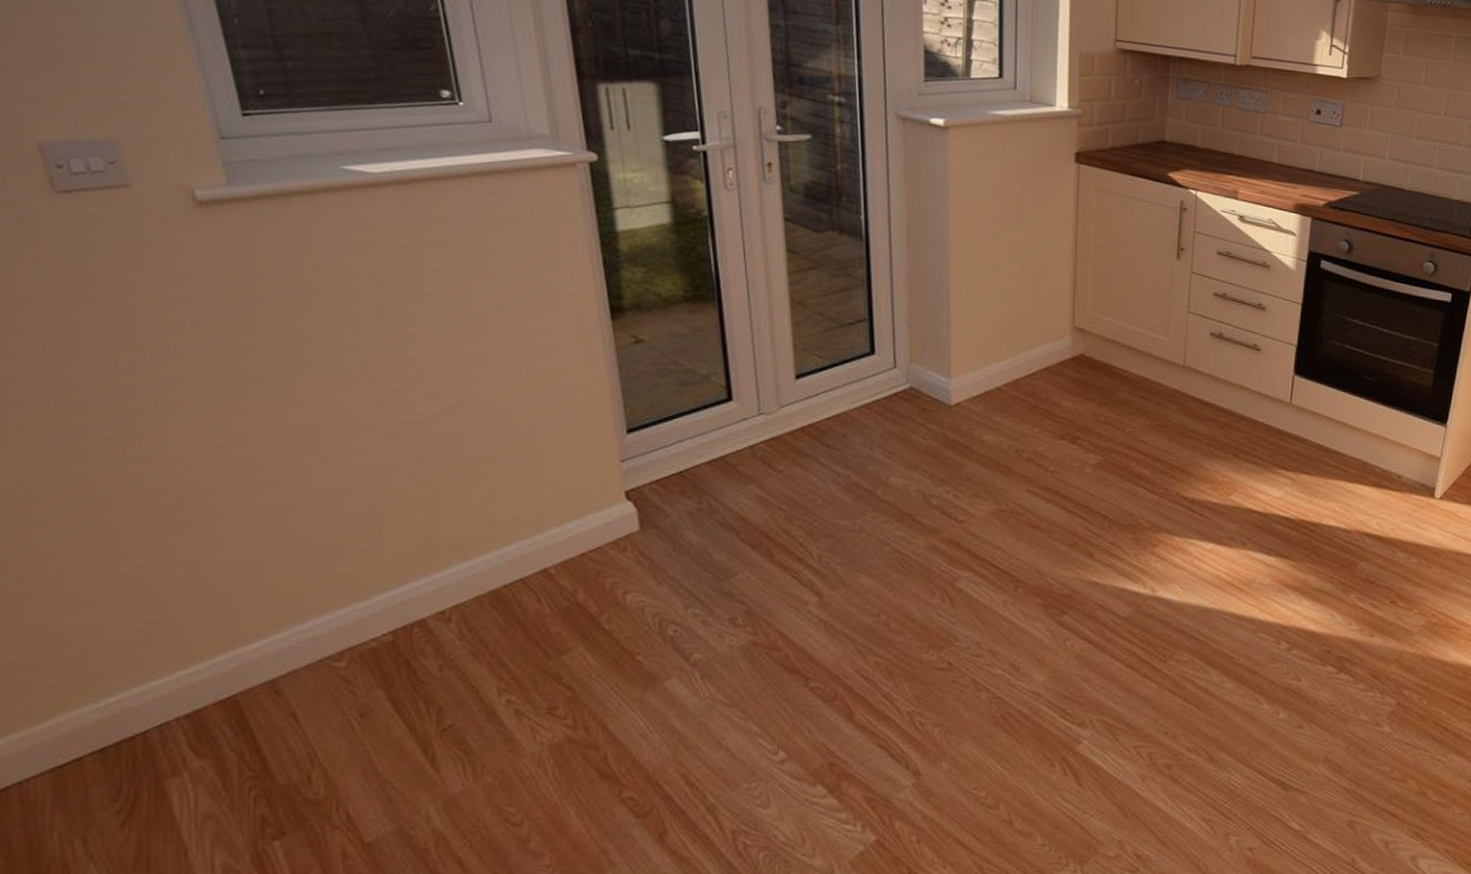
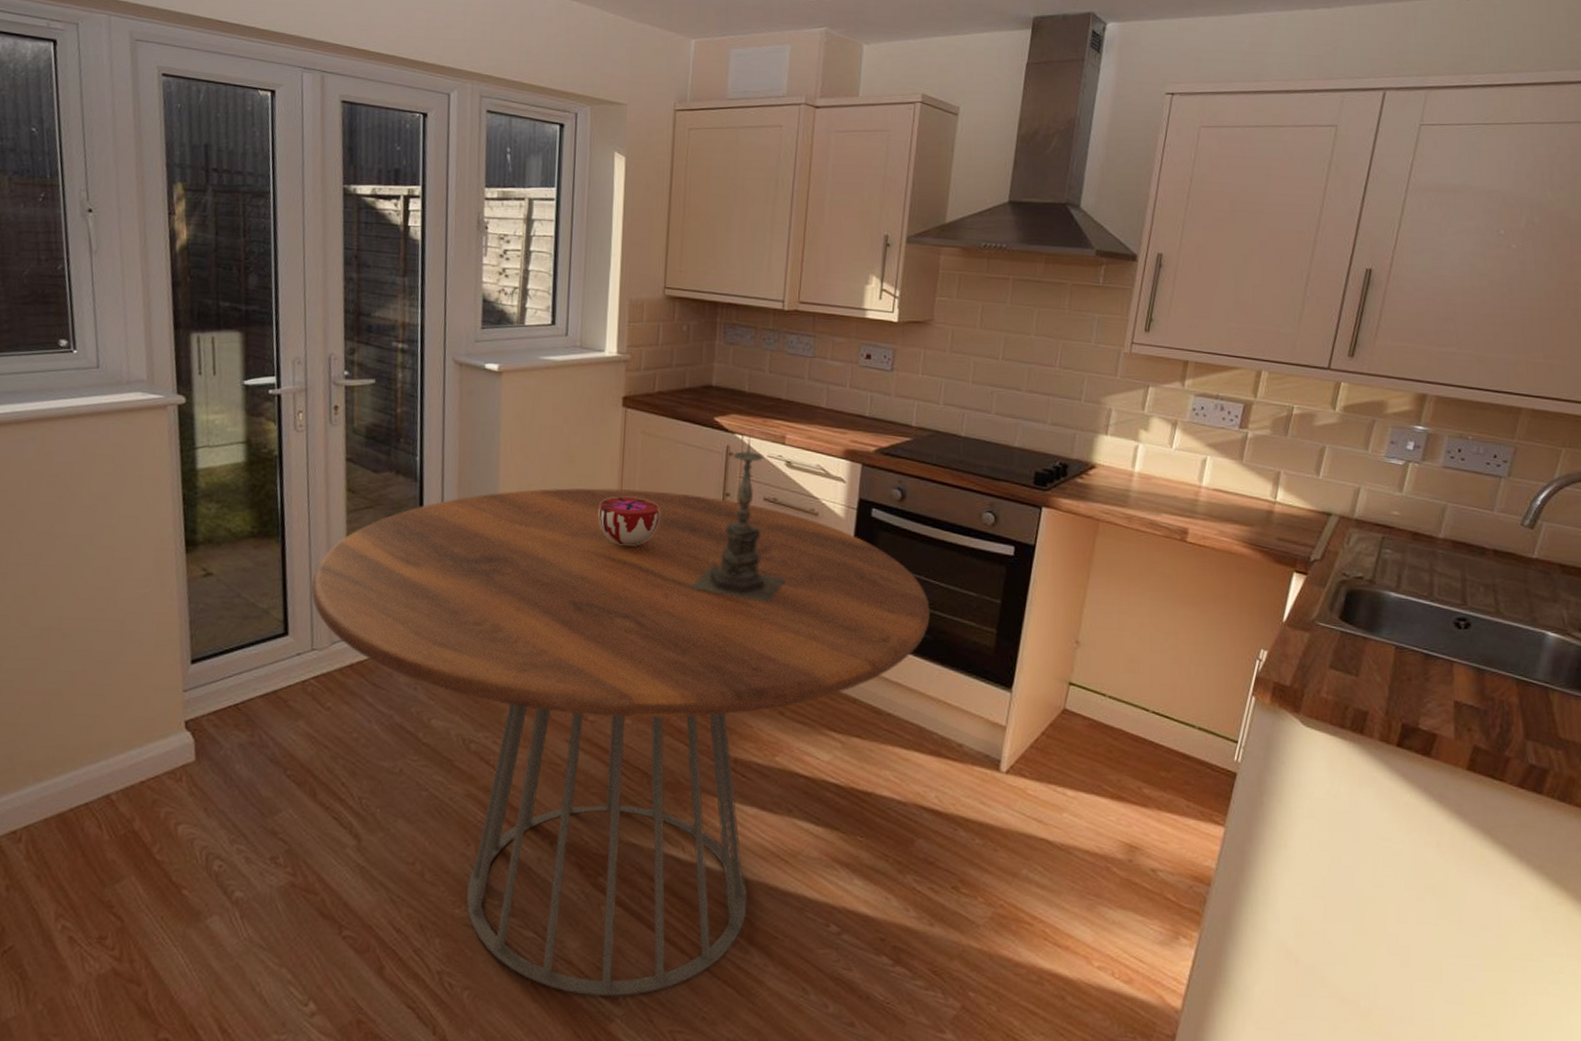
dining table: none [754,245,1375,722] -> present [311,488,931,996]
decorative bowl: none [1053,253,1115,301] -> present [598,497,660,546]
candle holder: none [1146,187,1238,353] -> present [690,432,785,603]

